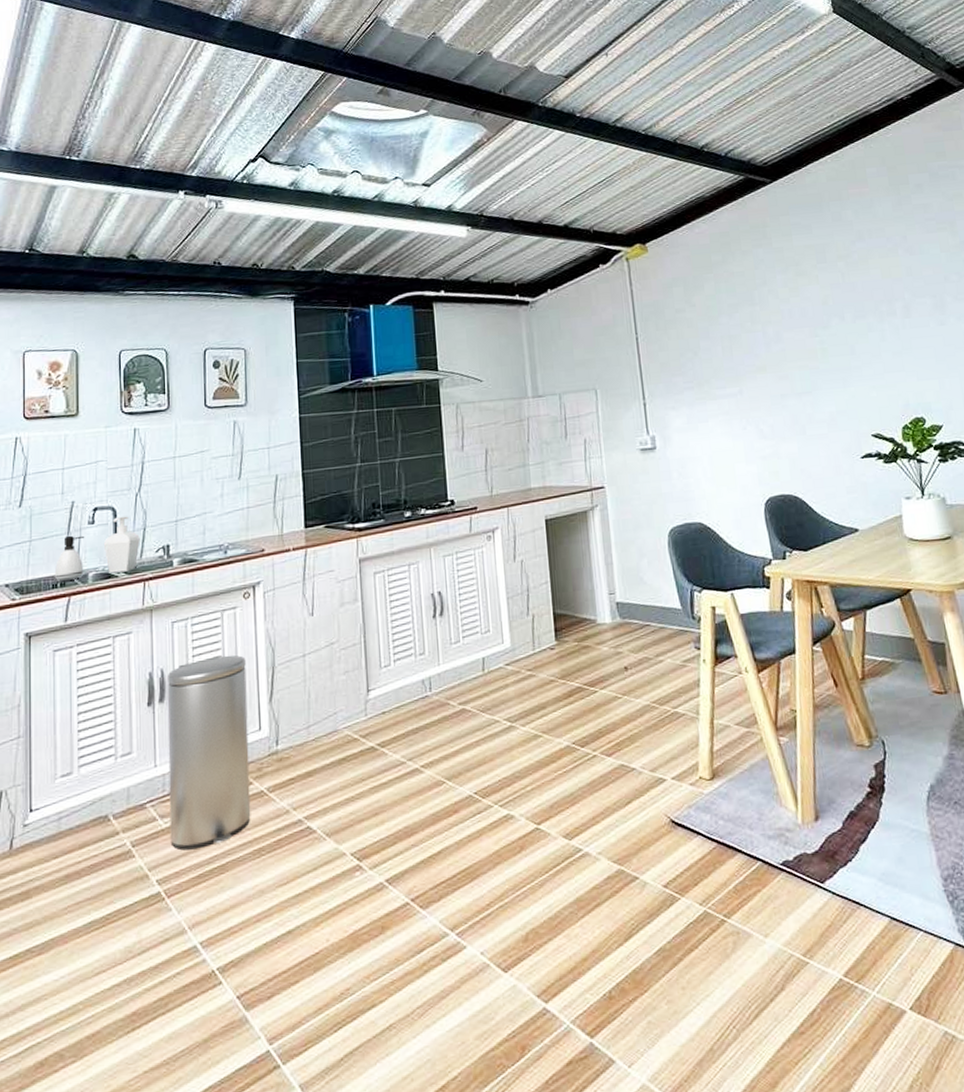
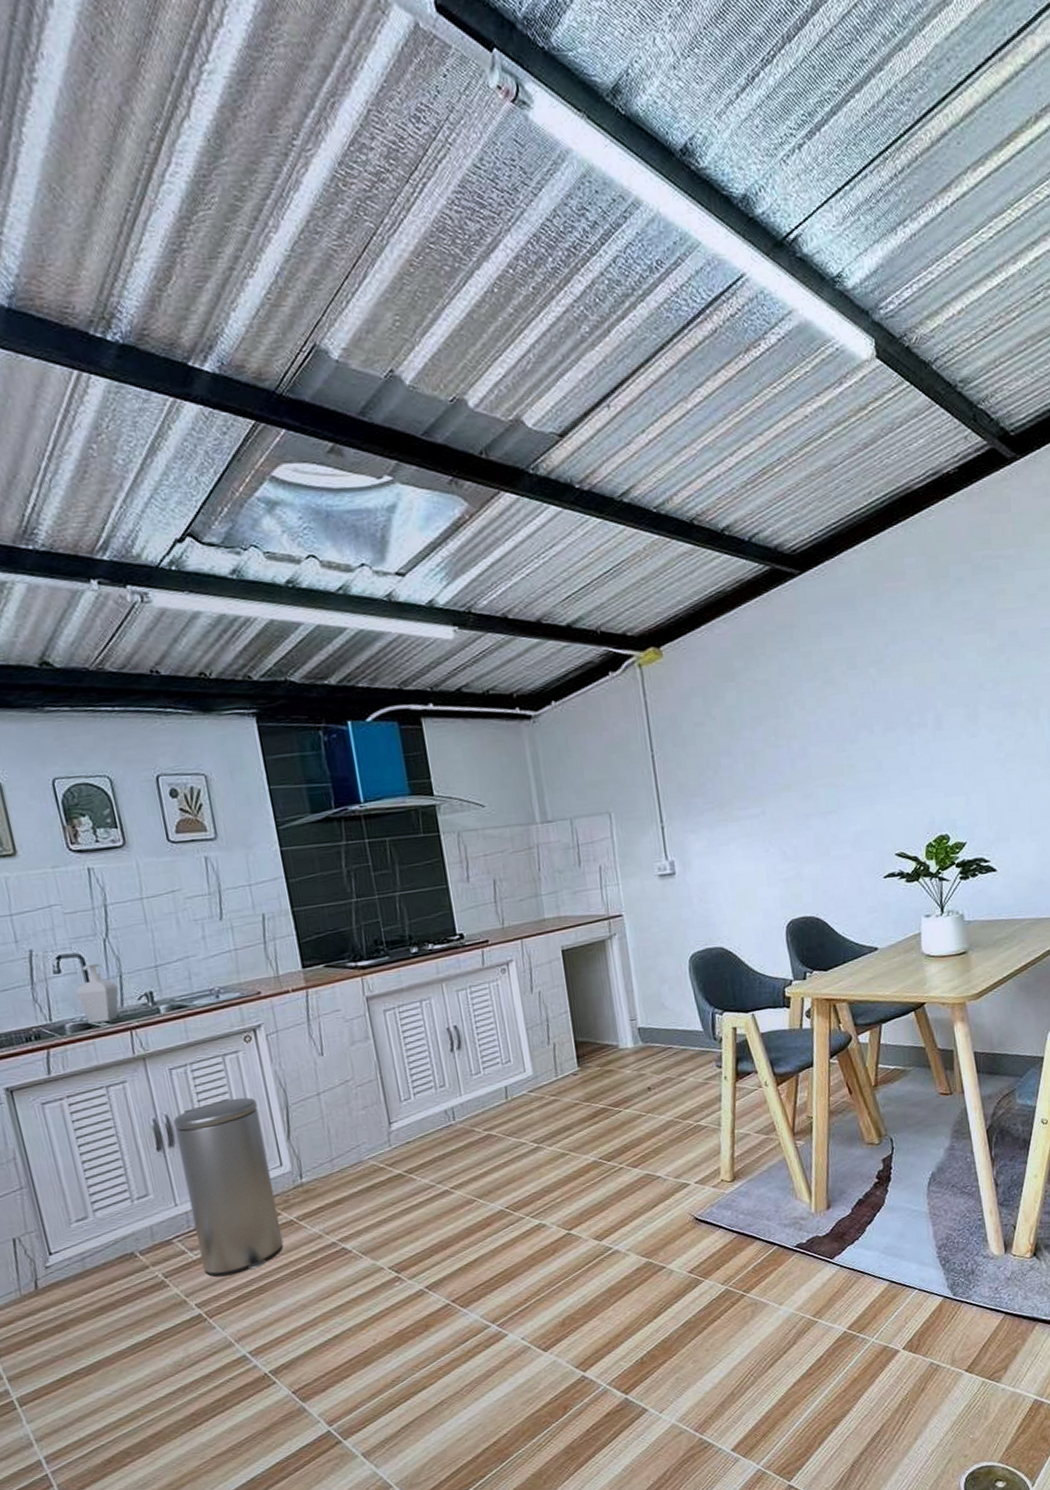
soap dispenser: present [54,535,85,582] -> none [24,985,60,1035]

